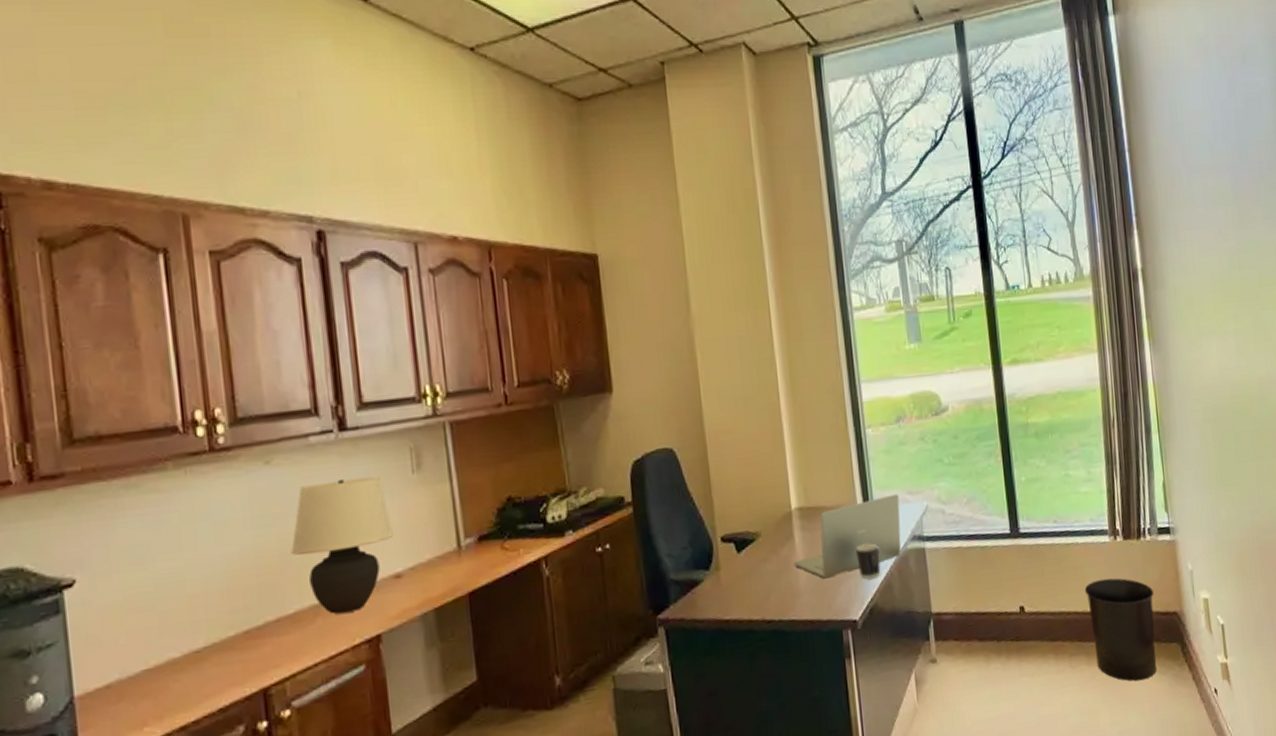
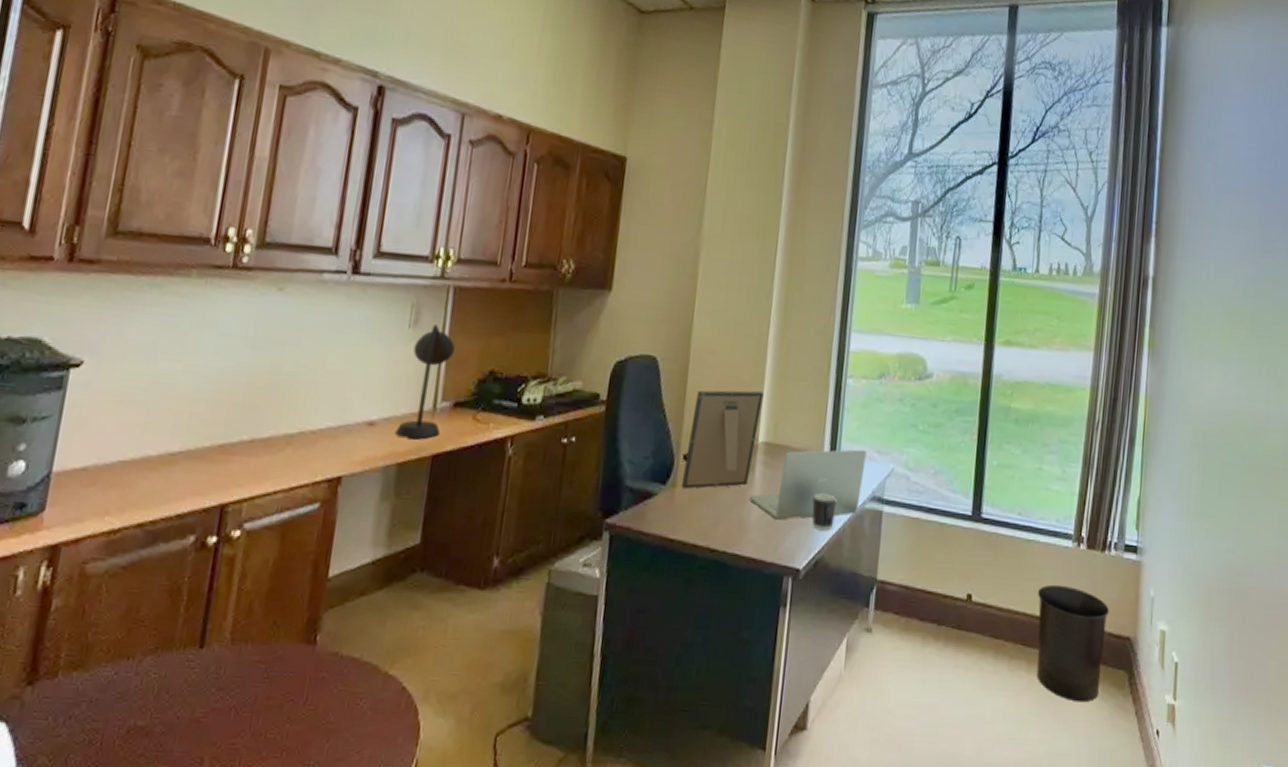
table lamp: present [290,476,395,614] -> none [279,318,379,449]
desk lamp: none [423,464,472,583] -> present [394,324,455,440]
picture frame: none [721,459,790,570] -> present [681,390,764,490]

